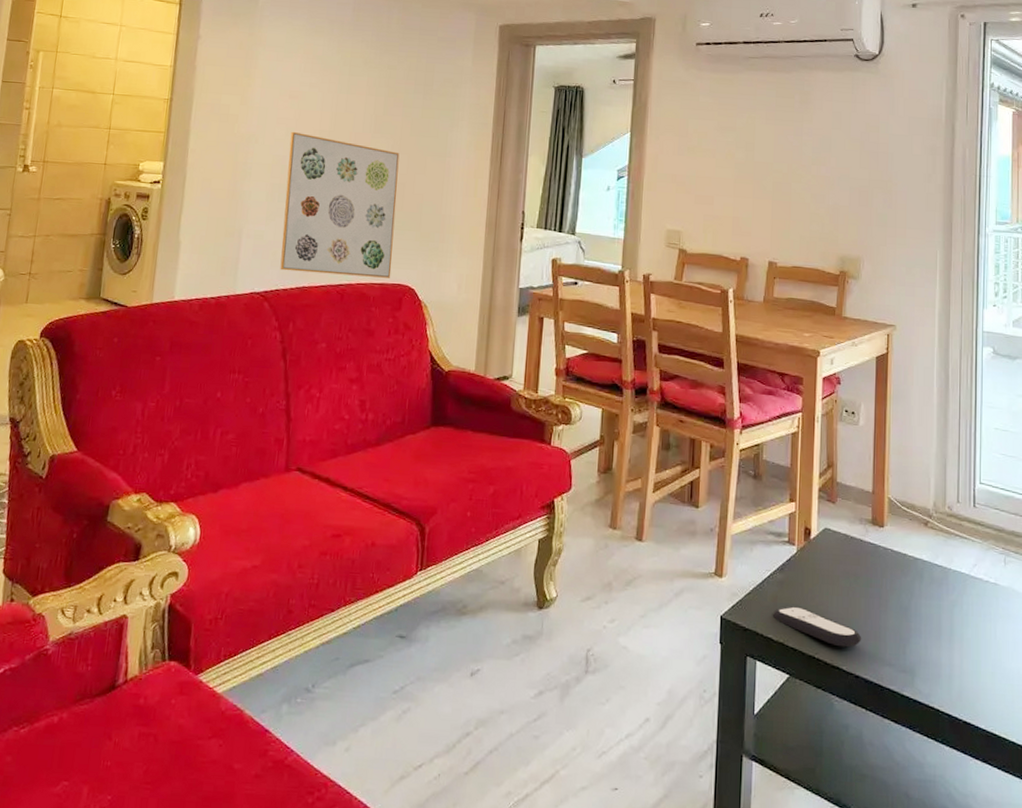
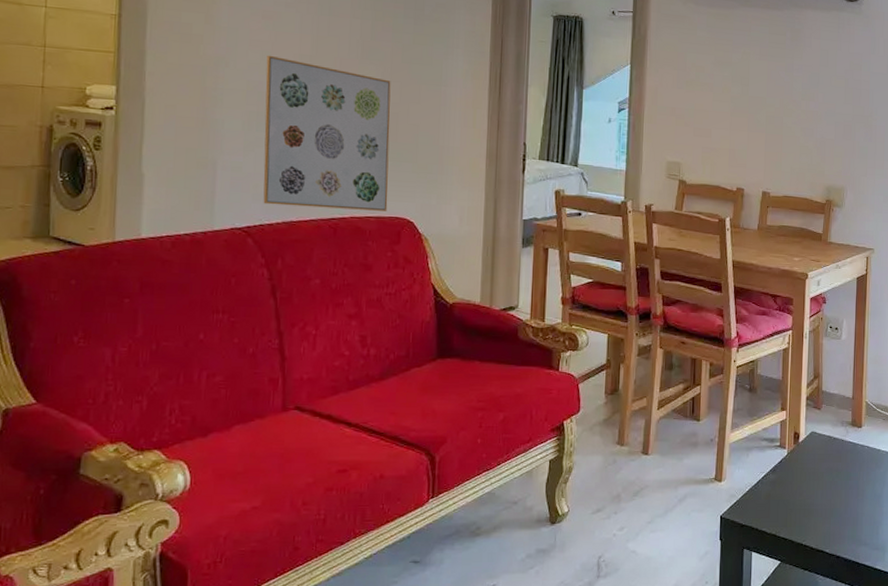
remote control: present [773,606,862,648] -> none [767,502,843,533]

